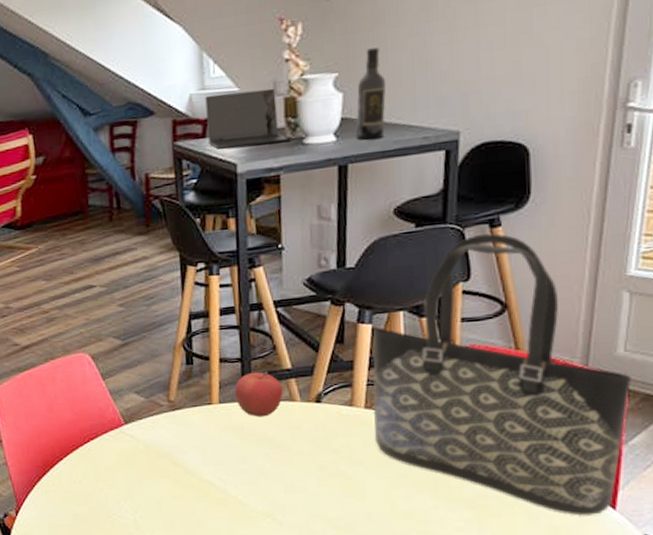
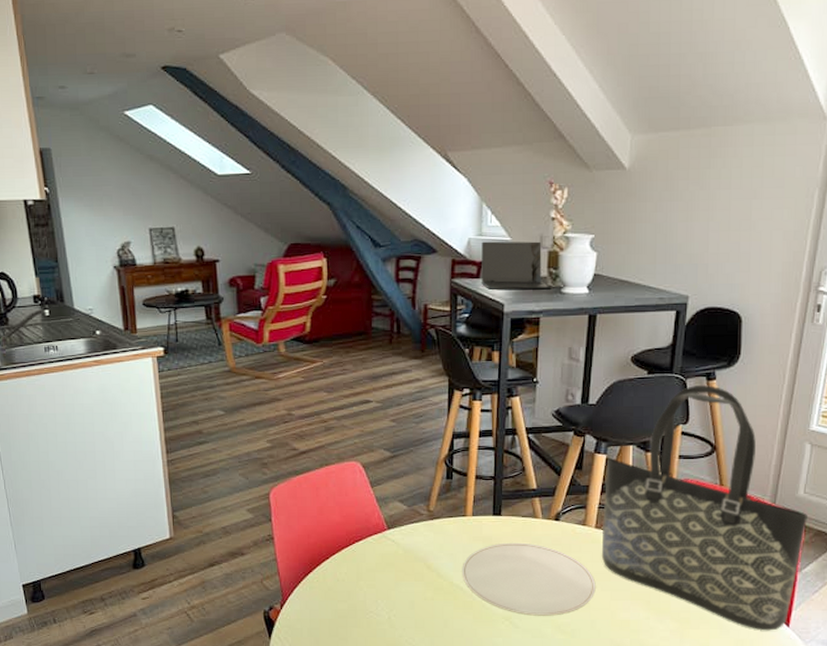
plate: none [211,429,371,511] -> present [462,542,596,616]
fruit: present [234,371,283,417] -> none [486,489,528,530]
wine bottle: present [356,47,387,141] -> none [605,217,633,296]

